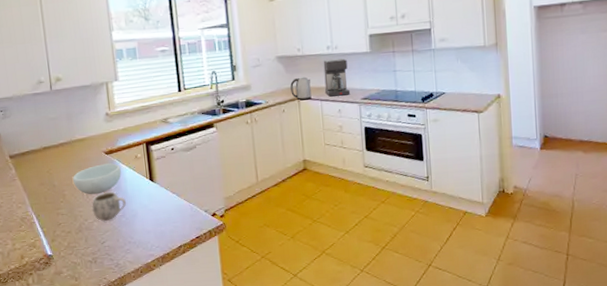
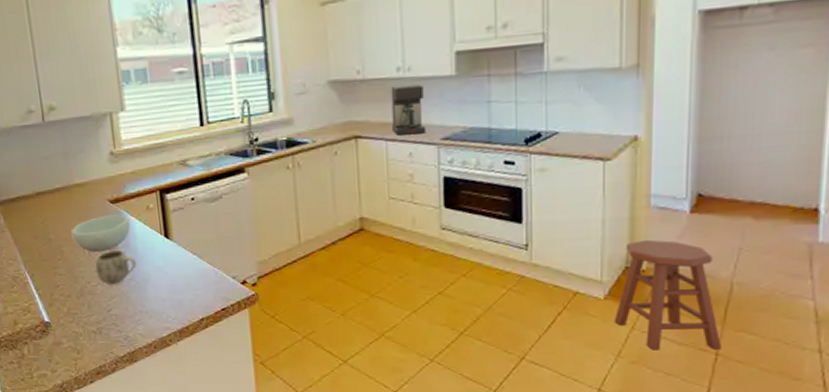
kettle: present [290,76,312,101] -> none [346,108,374,140]
stool: none [493,170,570,254] -> present [613,239,722,351]

